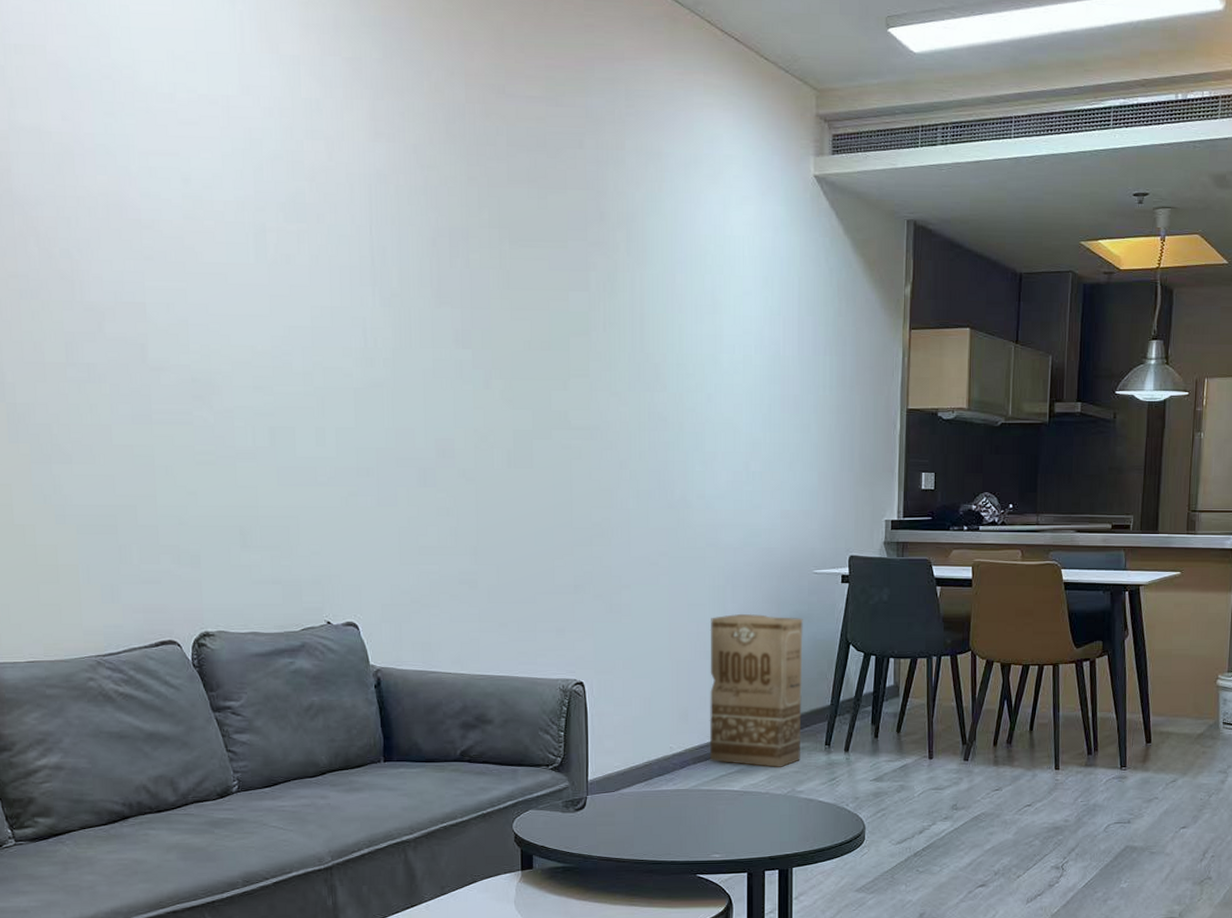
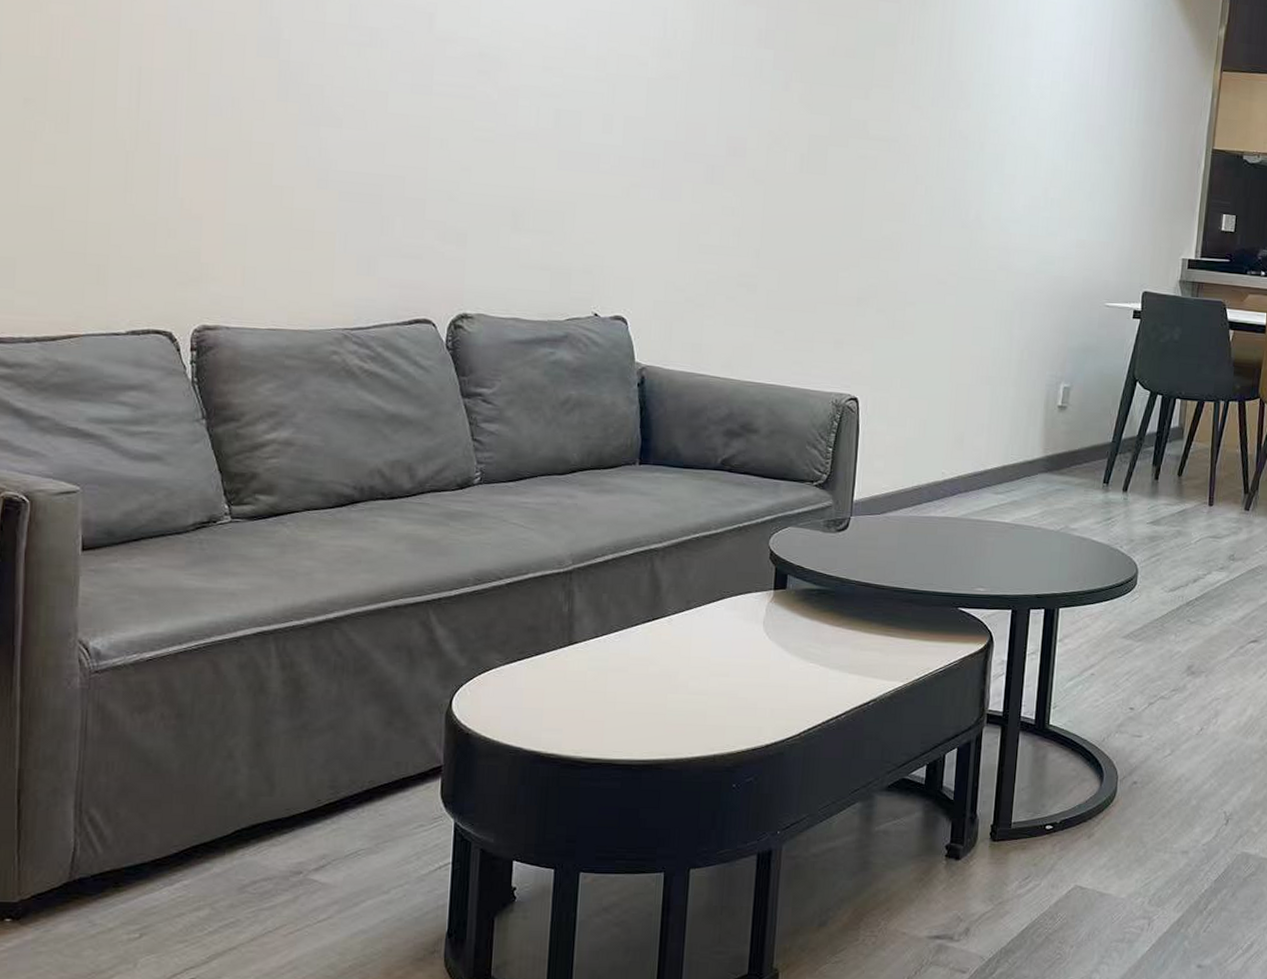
cardboard box: present [709,613,803,767] -> none [983,341,1091,502]

